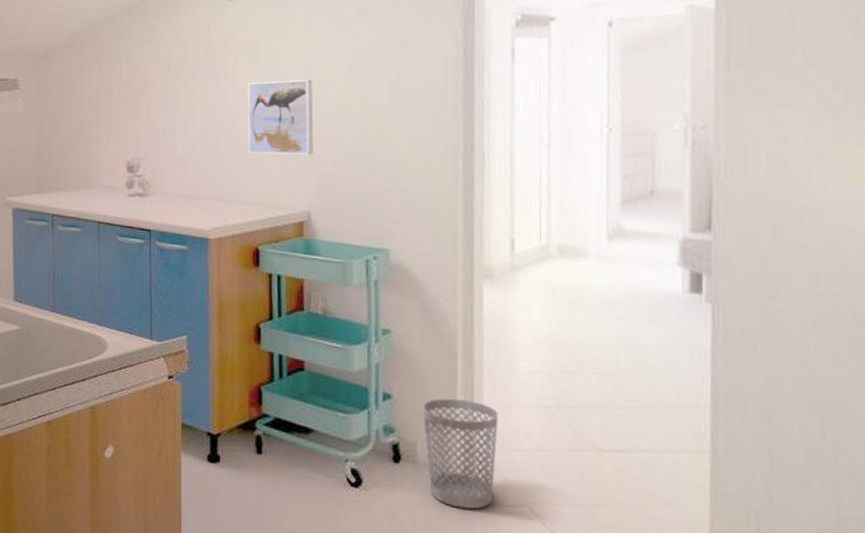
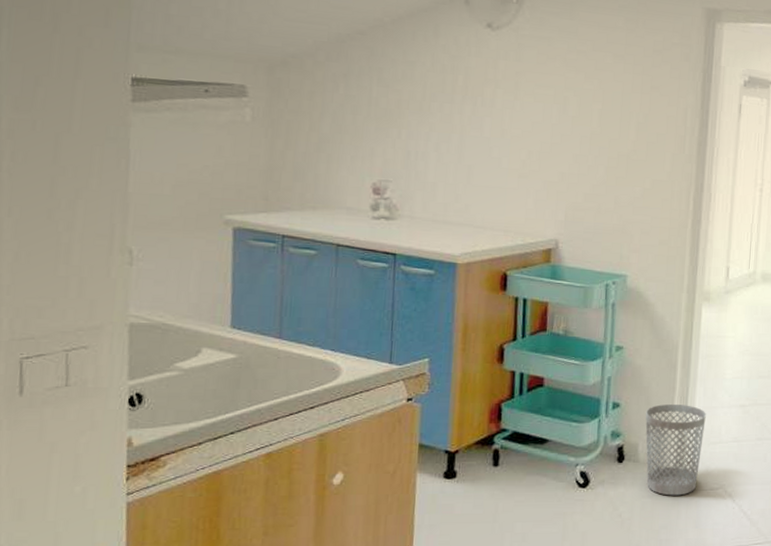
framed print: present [247,80,314,155] -> none [502,113,568,187]

